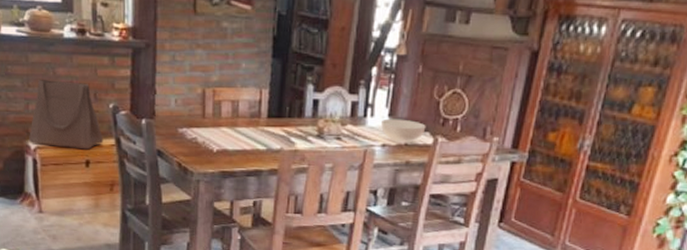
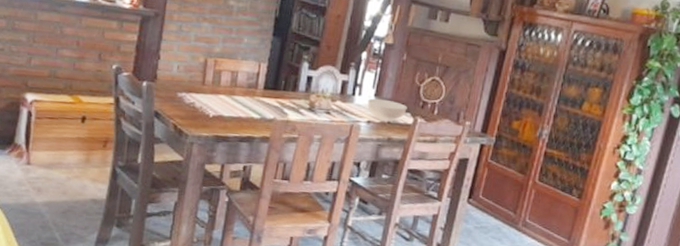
tote bag: present [29,79,104,150] -> none [27,36,103,107]

